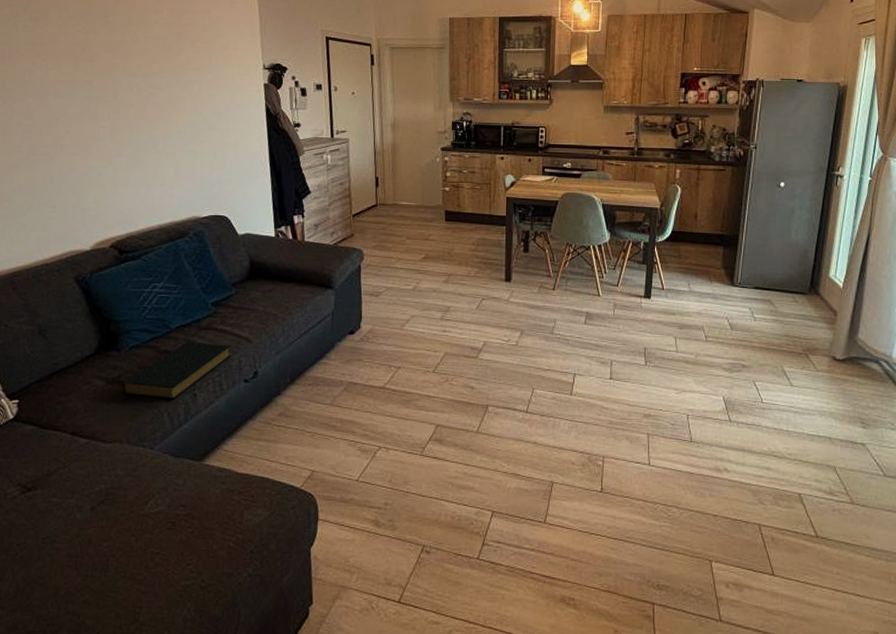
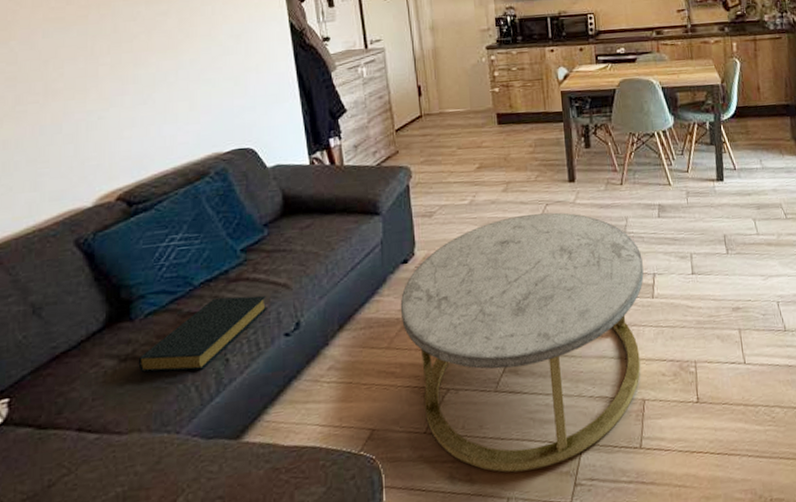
coffee table: none [344,305,565,526] -> present [400,212,644,473]

